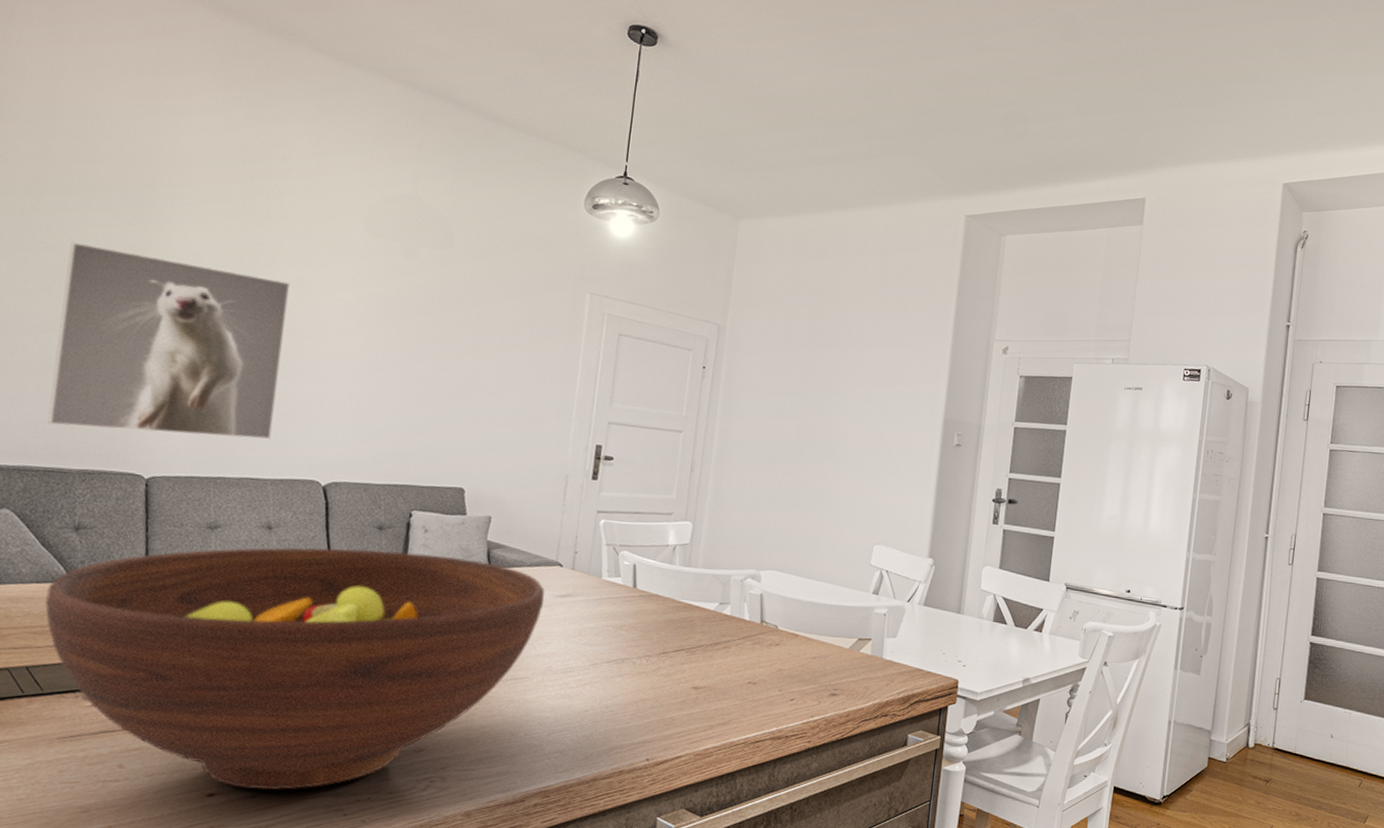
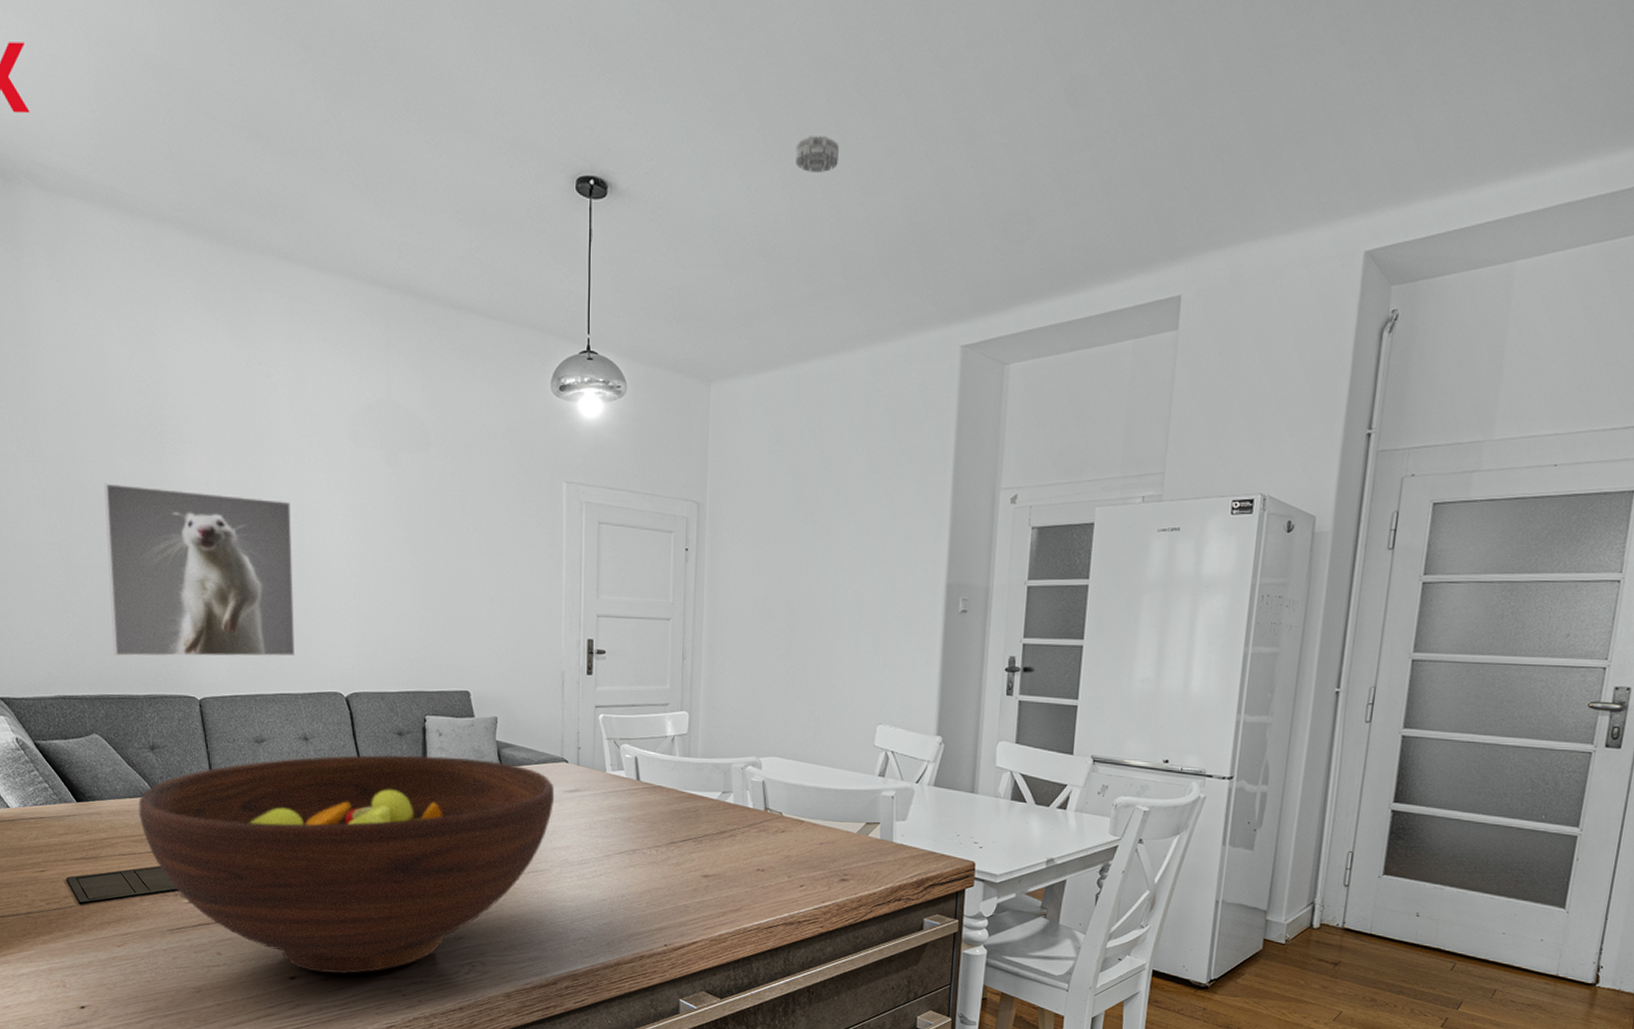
smoke detector: none [831,25,870,57] -> present [796,136,839,174]

